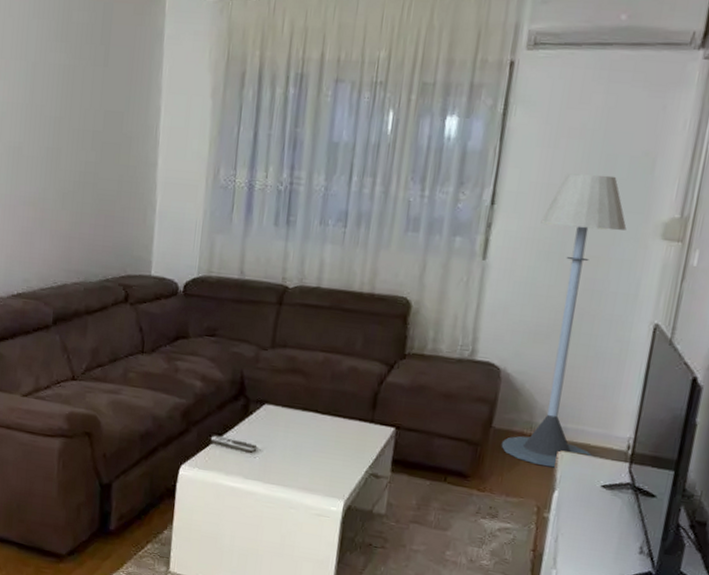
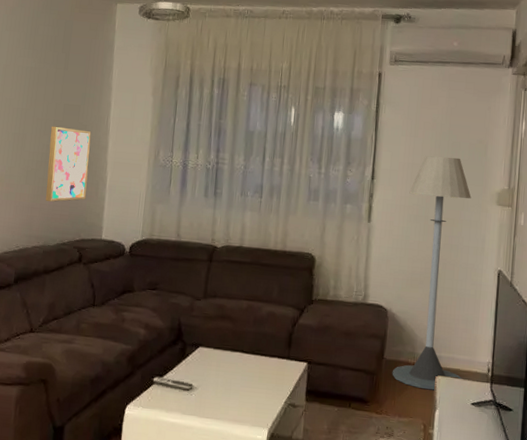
wall art: none [85,138,138,231] -> present [45,126,92,202]

